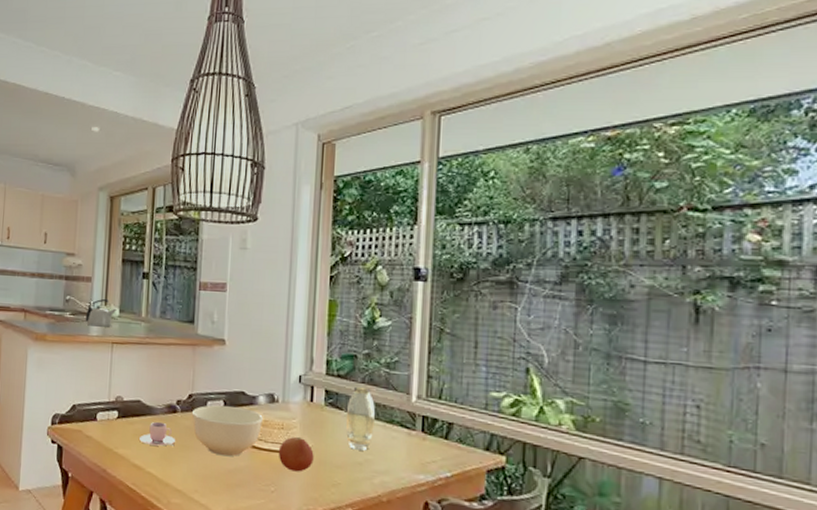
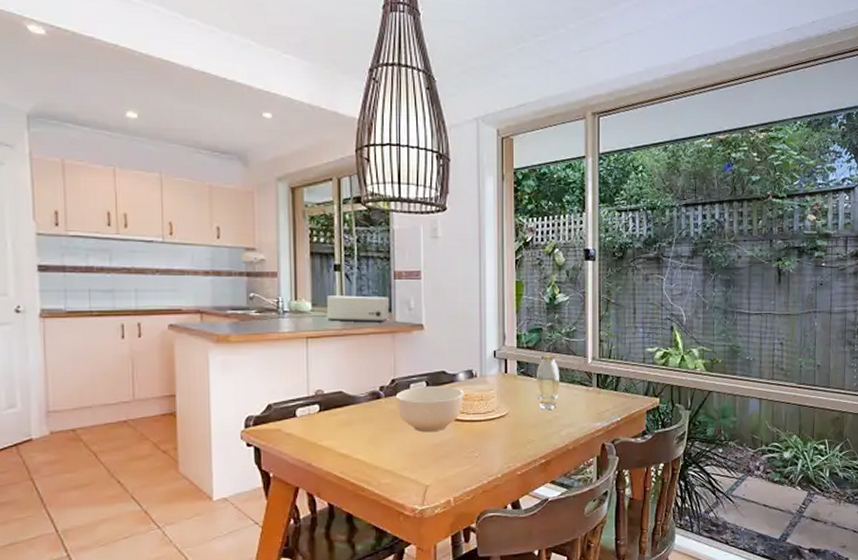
kettle: present [85,298,117,329] -> none [274,293,309,324]
toaster: none [131,303,193,334] -> present [326,295,390,323]
teacup: present [139,421,175,446] -> none [344,409,381,433]
fruit: present [278,437,314,472] -> none [479,406,511,436]

